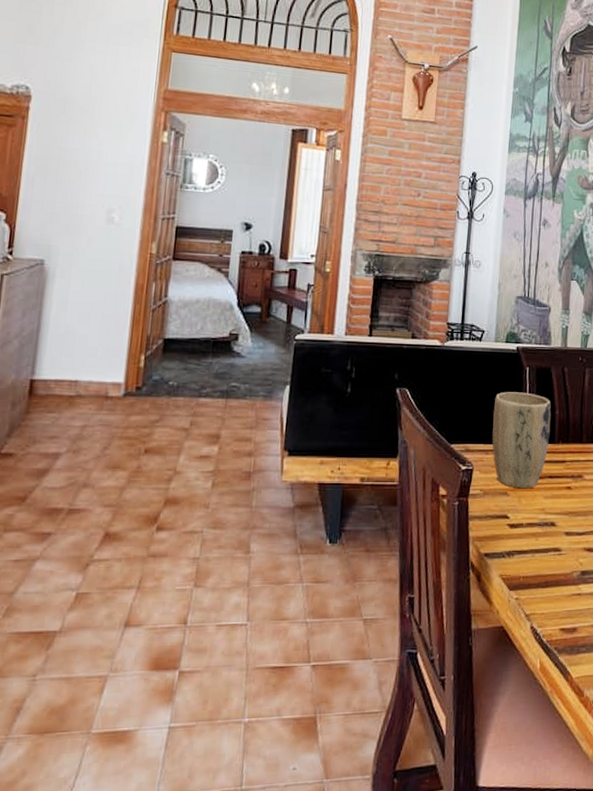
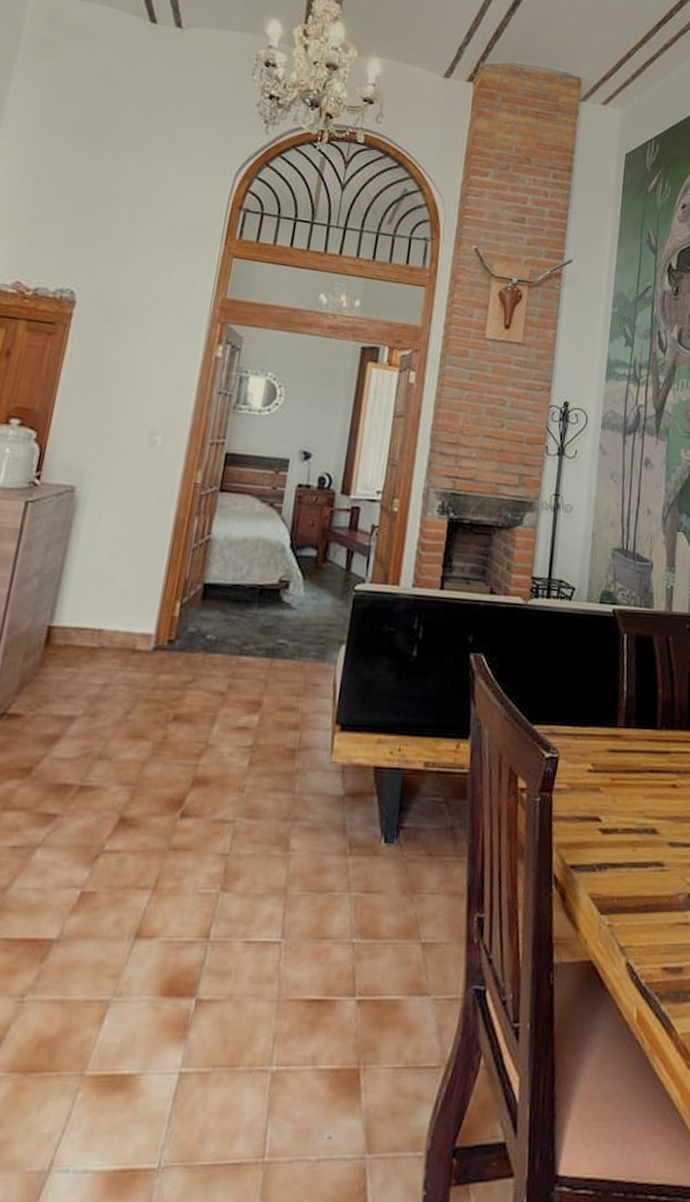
plant pot: present [492,391,551,489] -> none [582,663,653,785]

